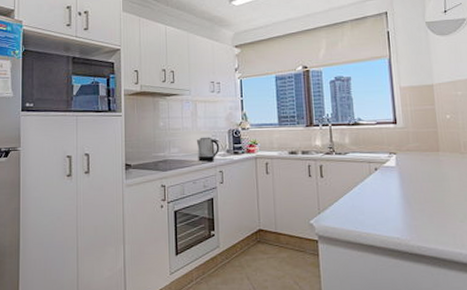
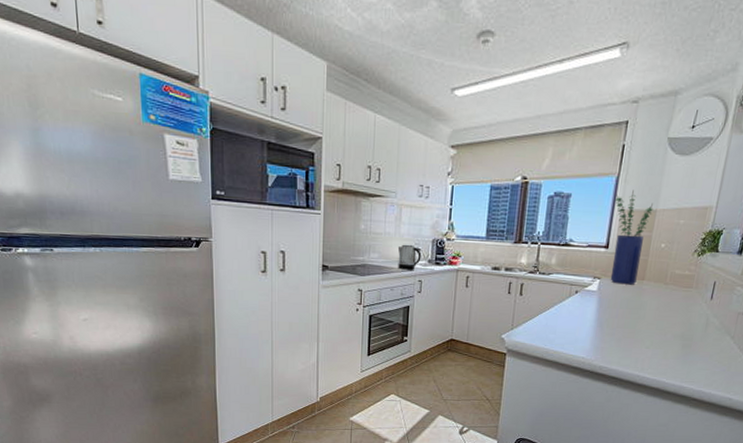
vase: none [392,68,432,158] -> present [610,190,653,285]

